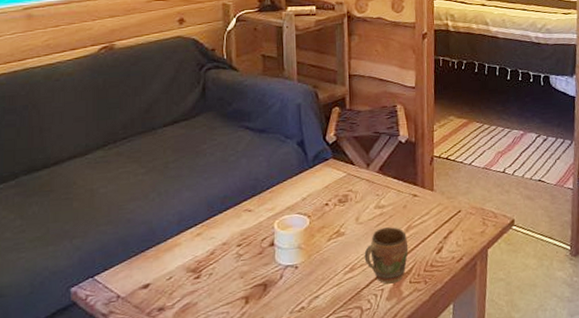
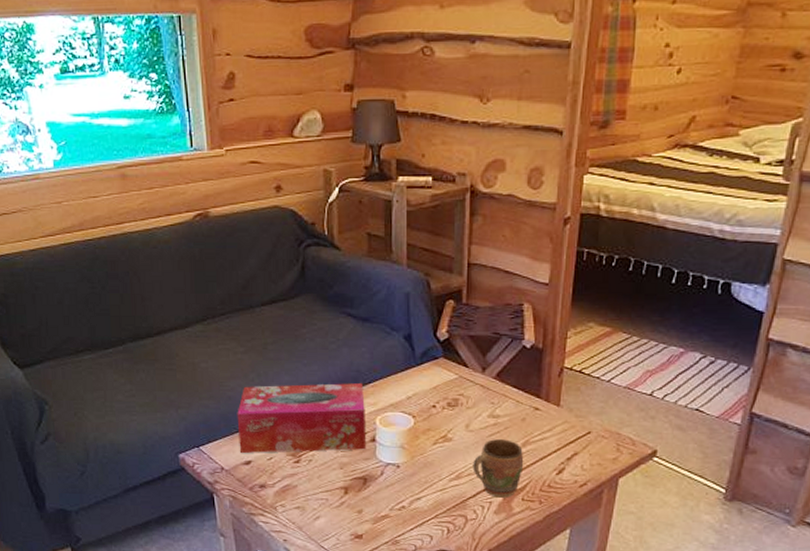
tissue box: none [136,191,266,277] -> present [237,383,367,453]

